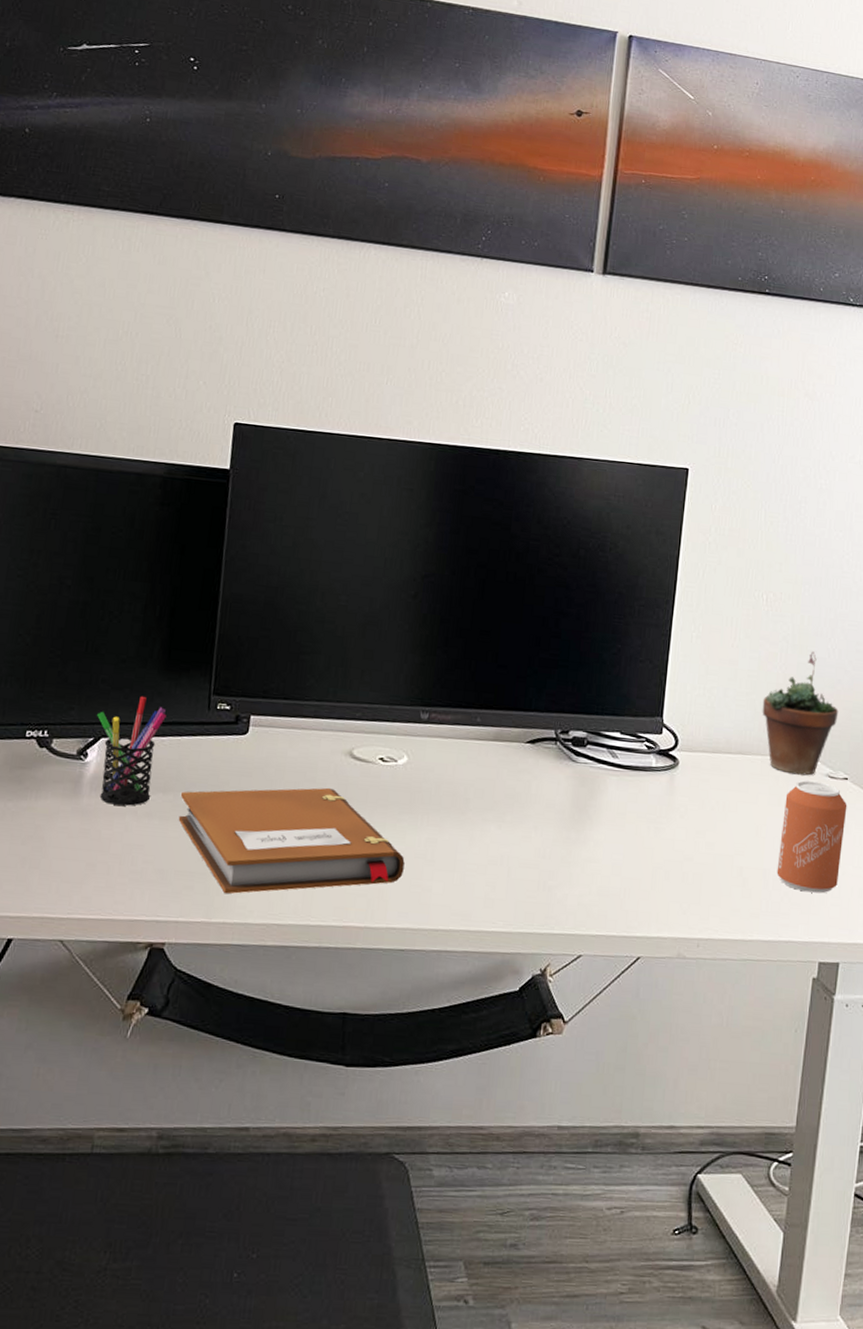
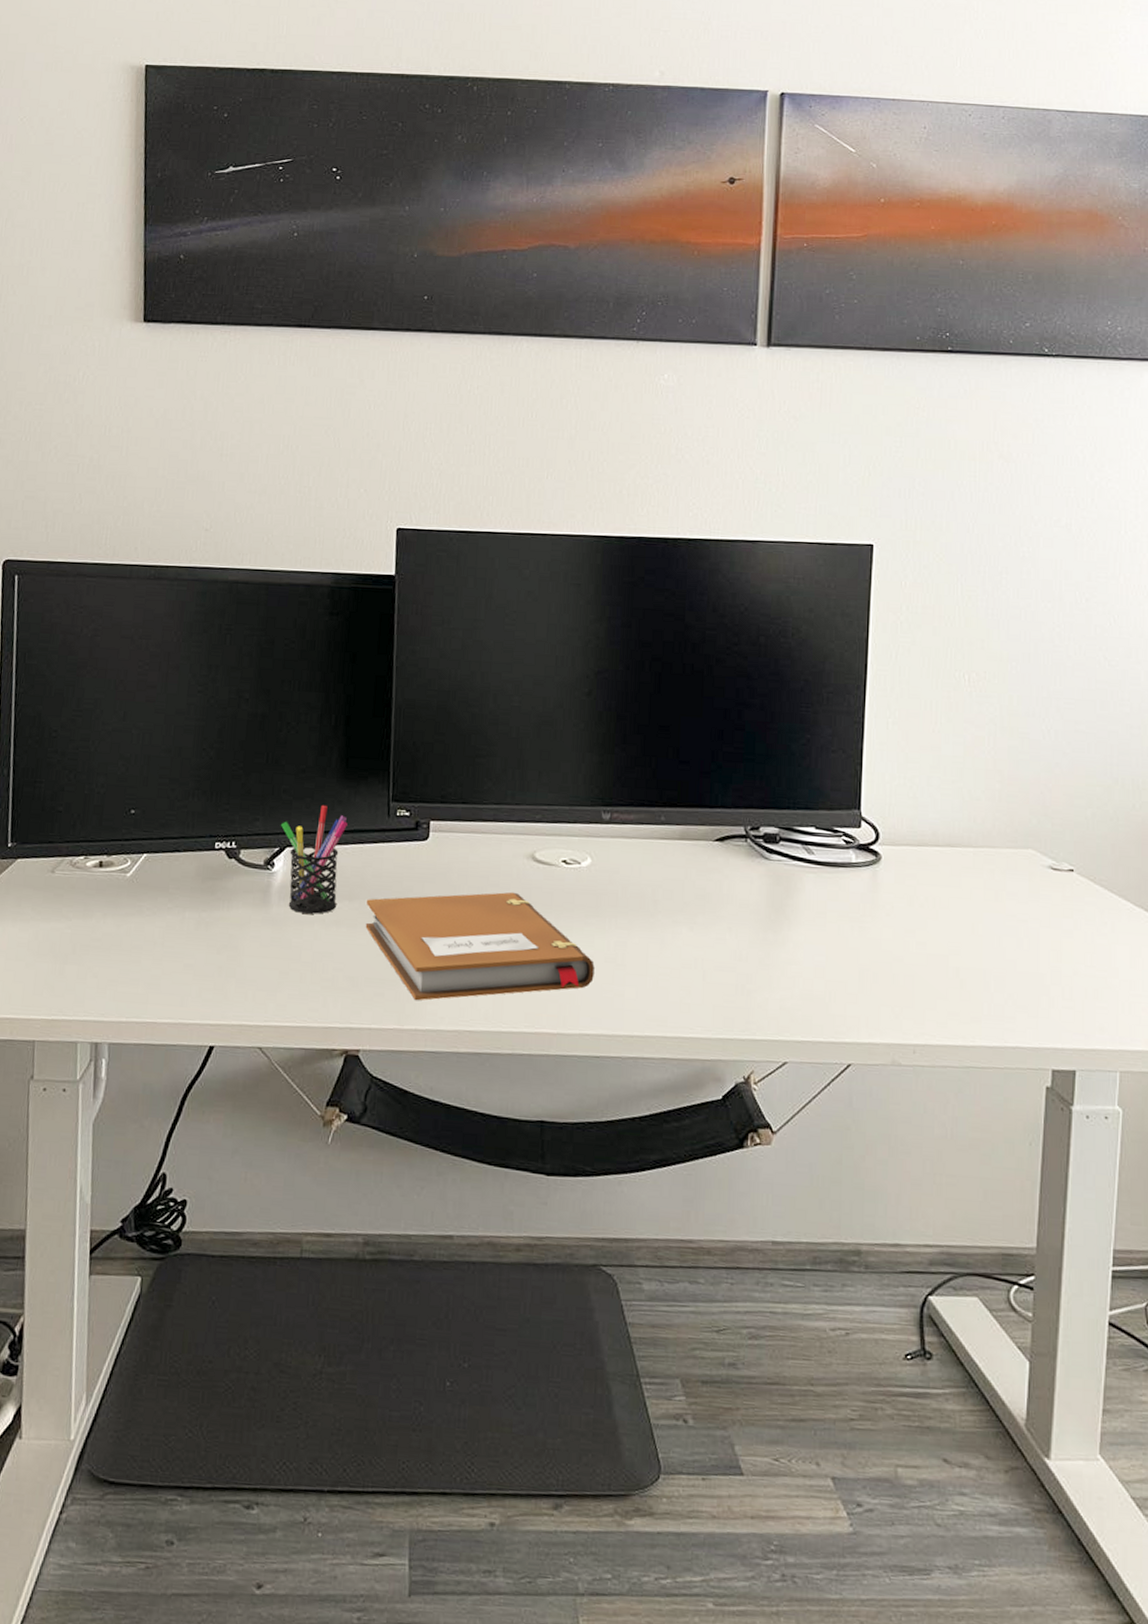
succulent plant: present [762,651,839,776] -> none [971,733,1059,868]
can: present [776,780,847,894] -> none [998,873,1075,995]

